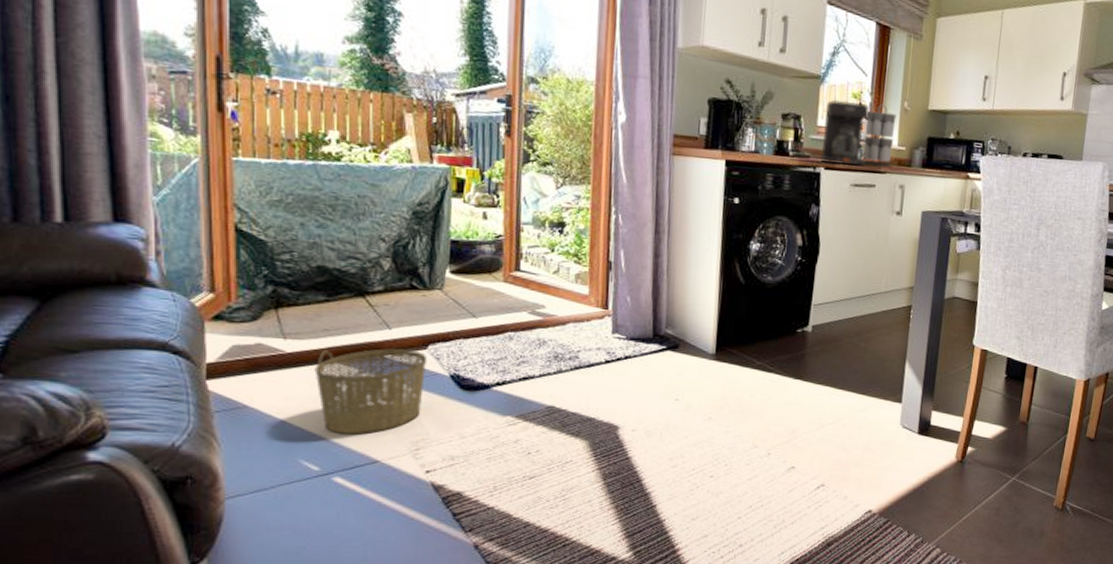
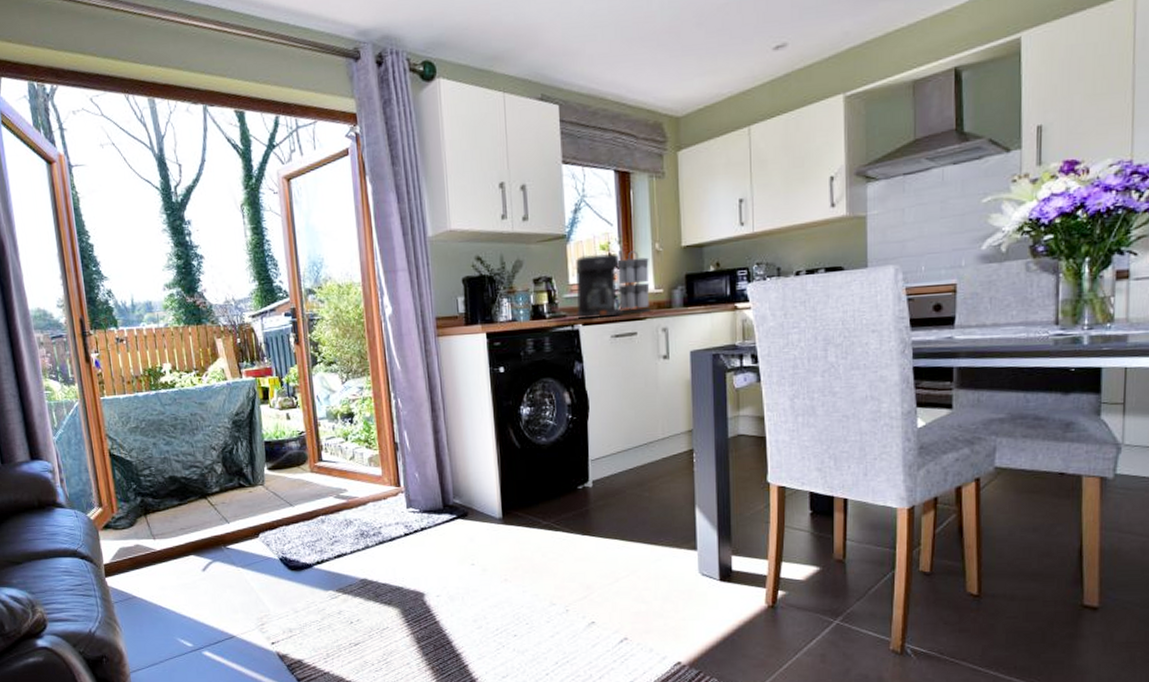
basket: present [314,348,428,435] -> none [178,539,261,615]

